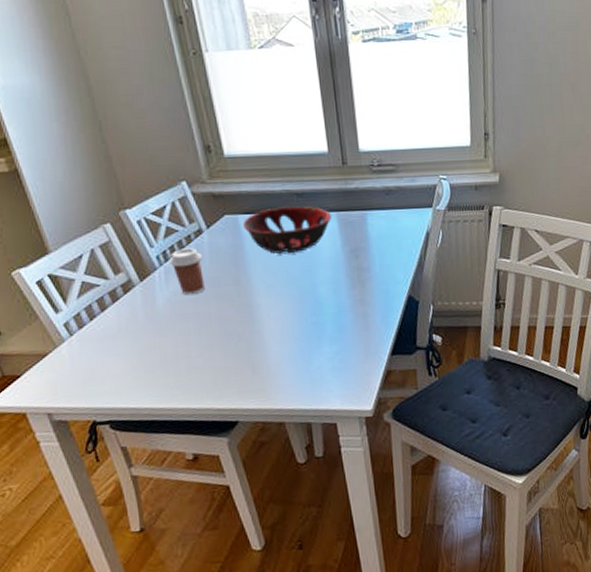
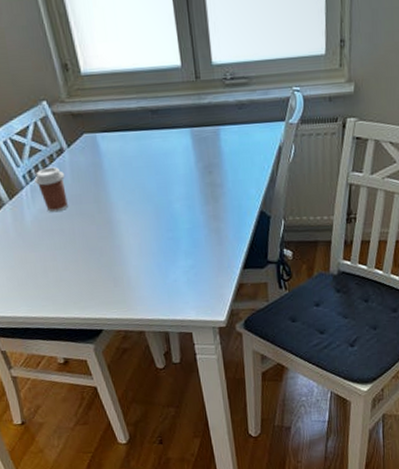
decorative bowl: present [243,206,331,254] -> none [101,123,185,171]

